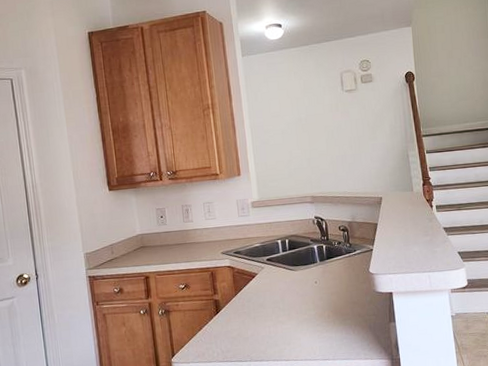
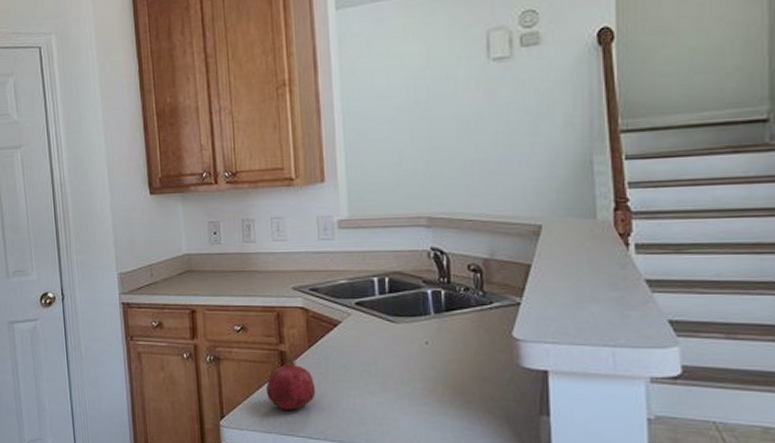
fruit: none [205,304,242,343] -> present [265,358,316,410]

